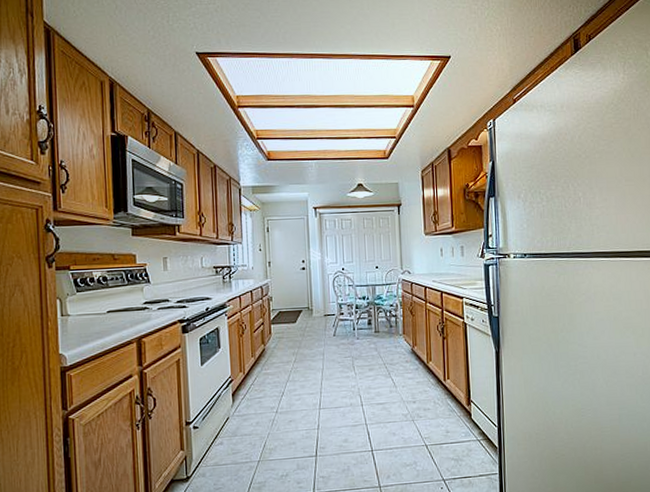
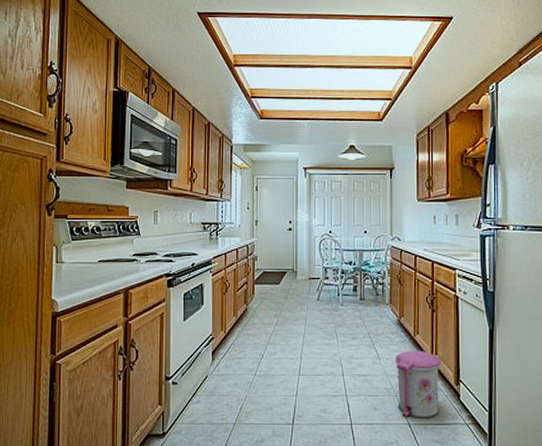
trash can: none [411,376,454,440] -> present [396,351,441,418]

